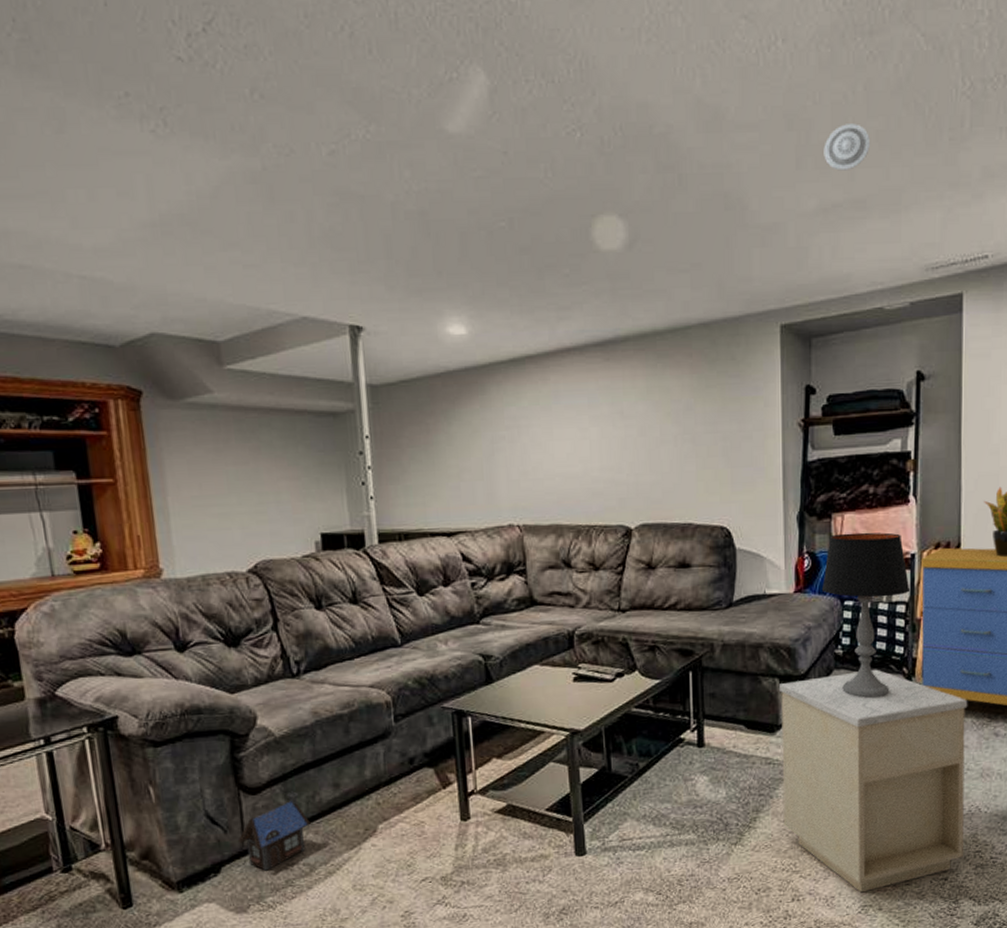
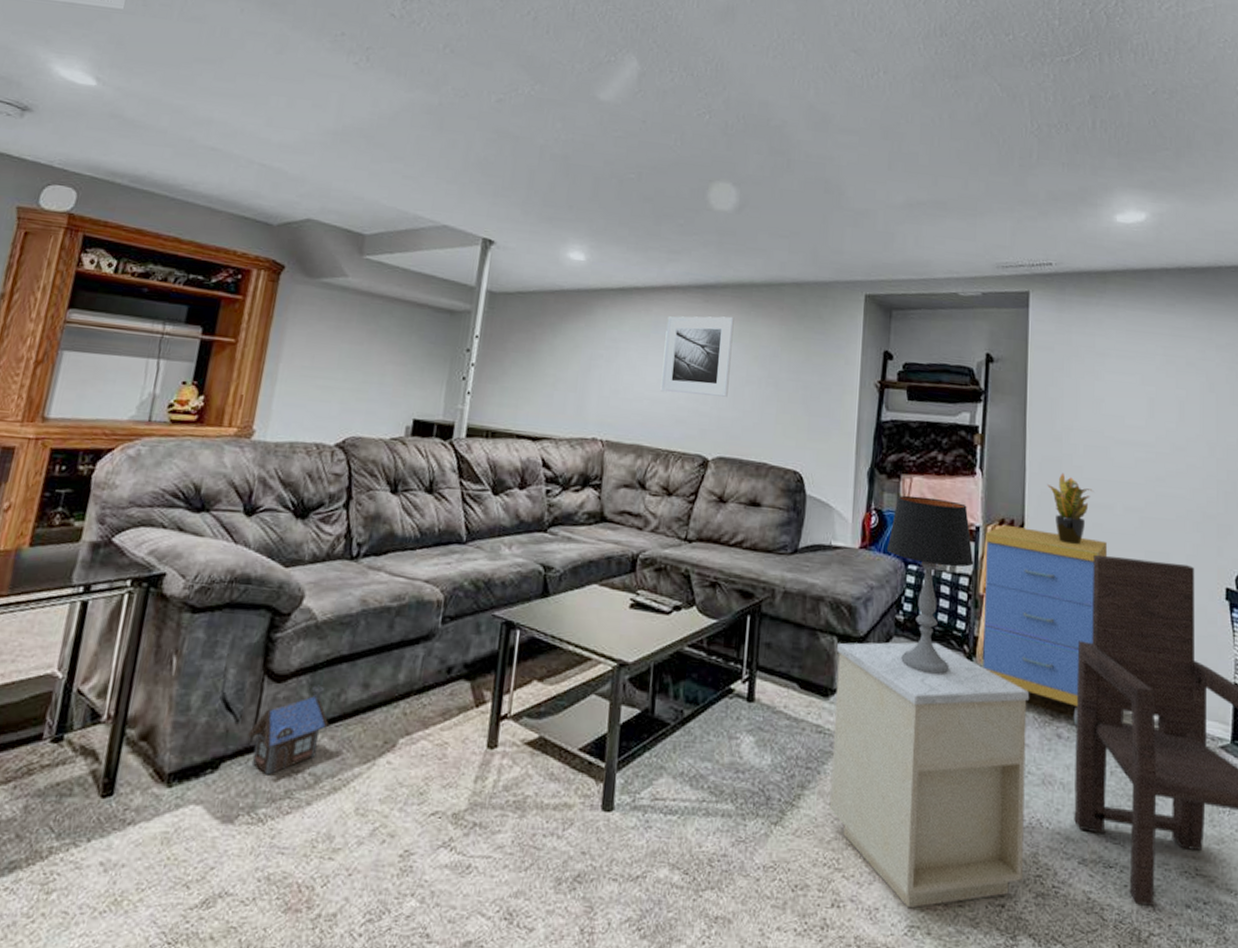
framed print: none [567,374,643,466] -> present [660,316,734,397]
smoke detector: present [824,123,871,171] -> none [912,141,953,177]

